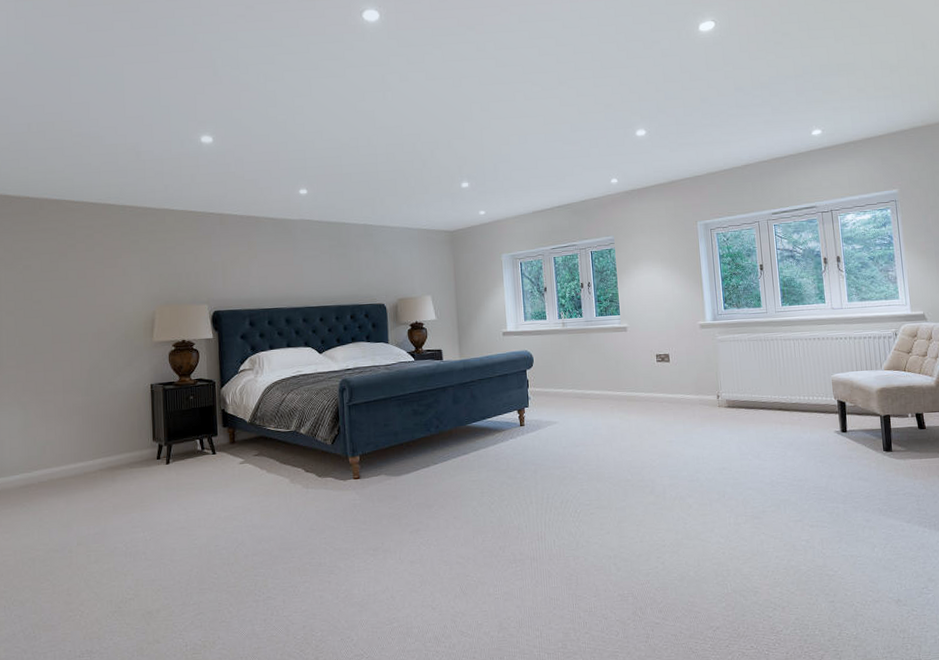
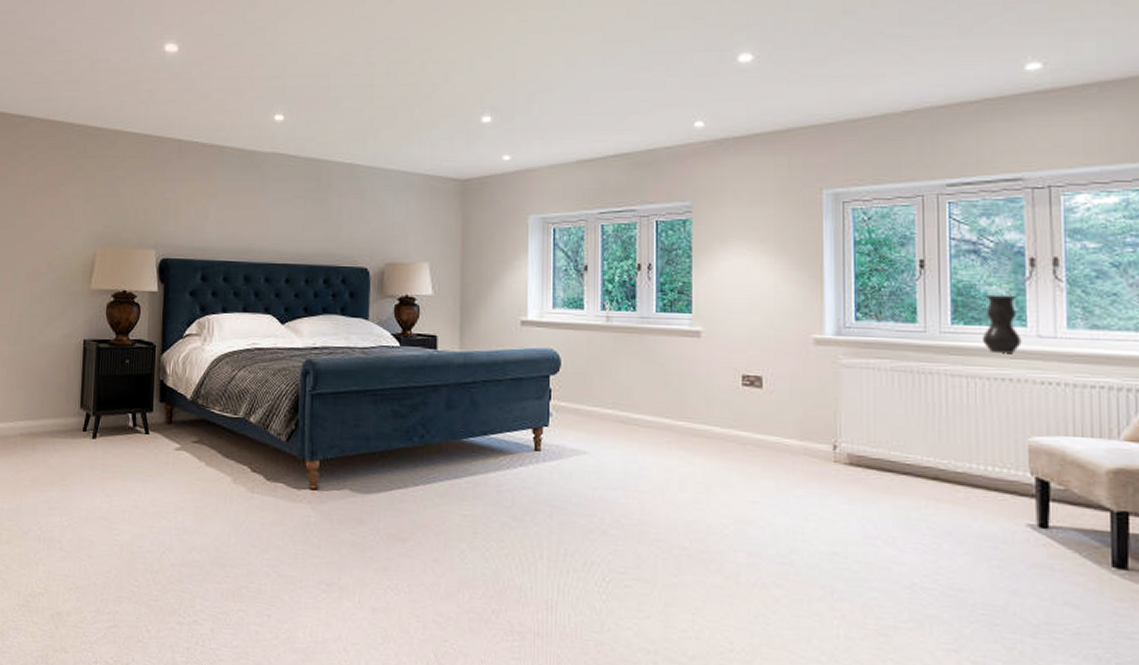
vase: none [799,283,823,323] -> present [981,294,1022,355]

